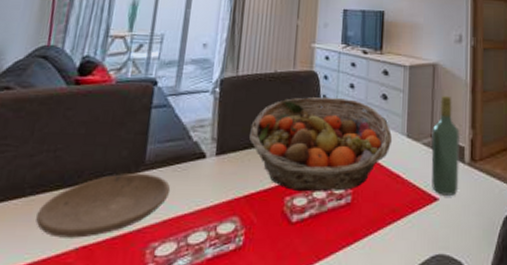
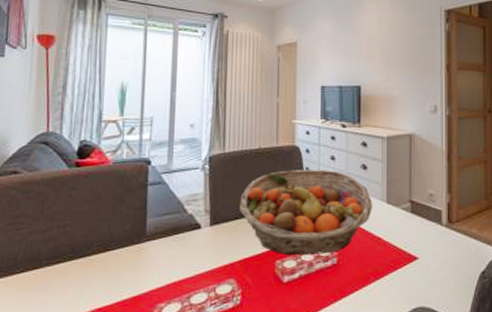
plate: present [36,172,171,238] -> none [54,243,172,302]
wine bottle: present [431,96,460,196] -> none [410,164,437,255]

